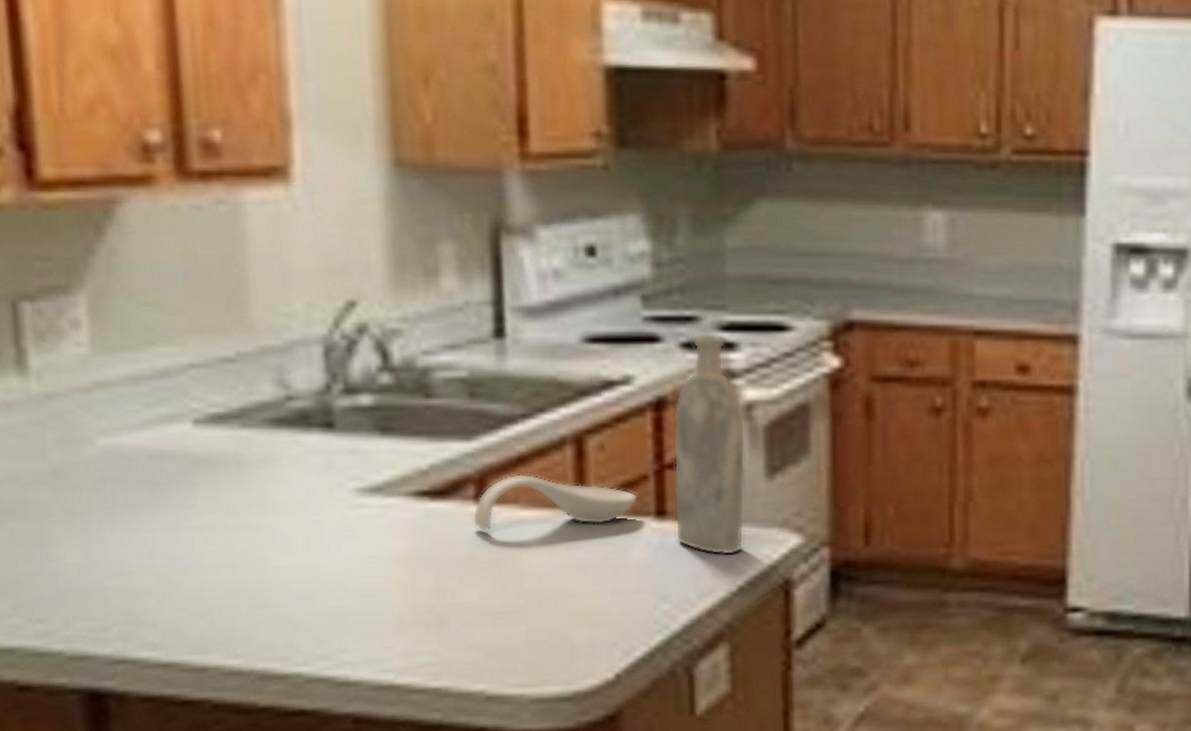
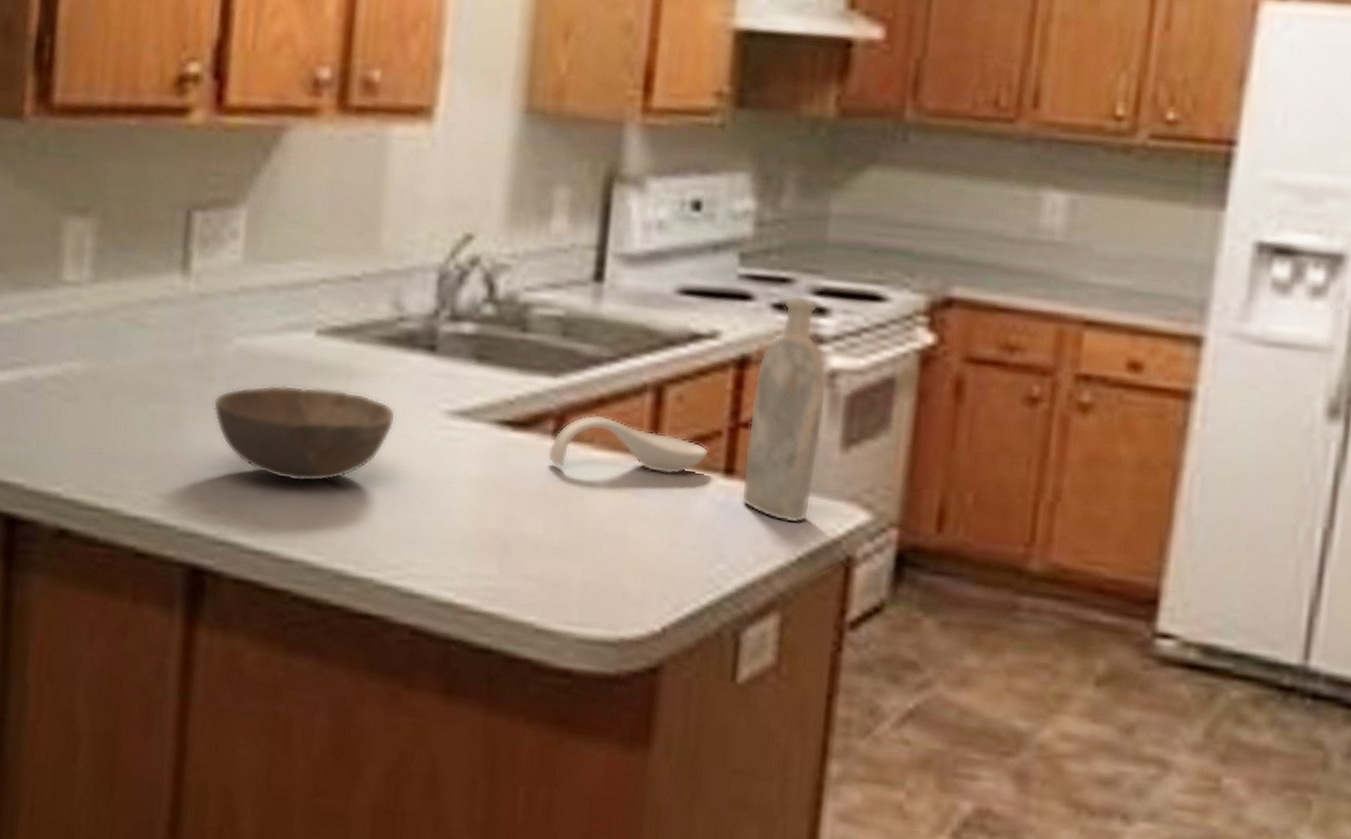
bowl: none [83,481,301,584] -> present [213,384,396,482]

